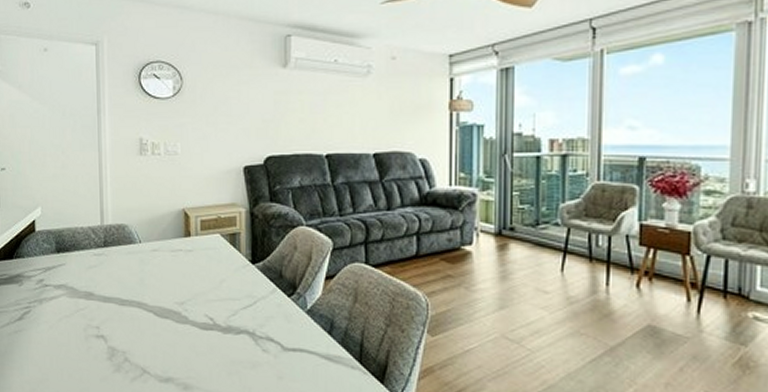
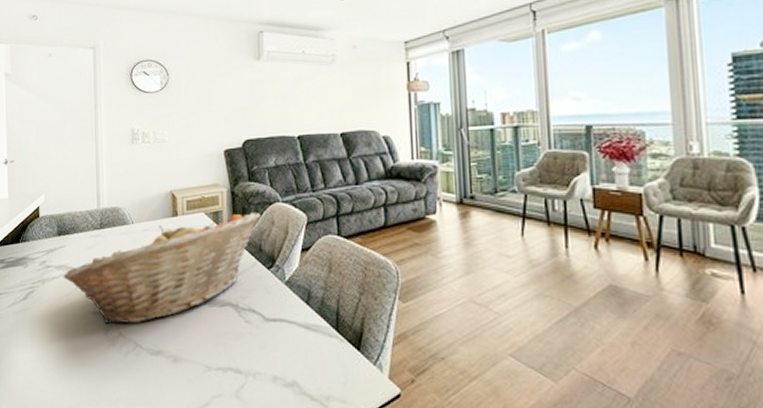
fruit basket: none [62,236,283,349] -> present [63,213,261,325]

